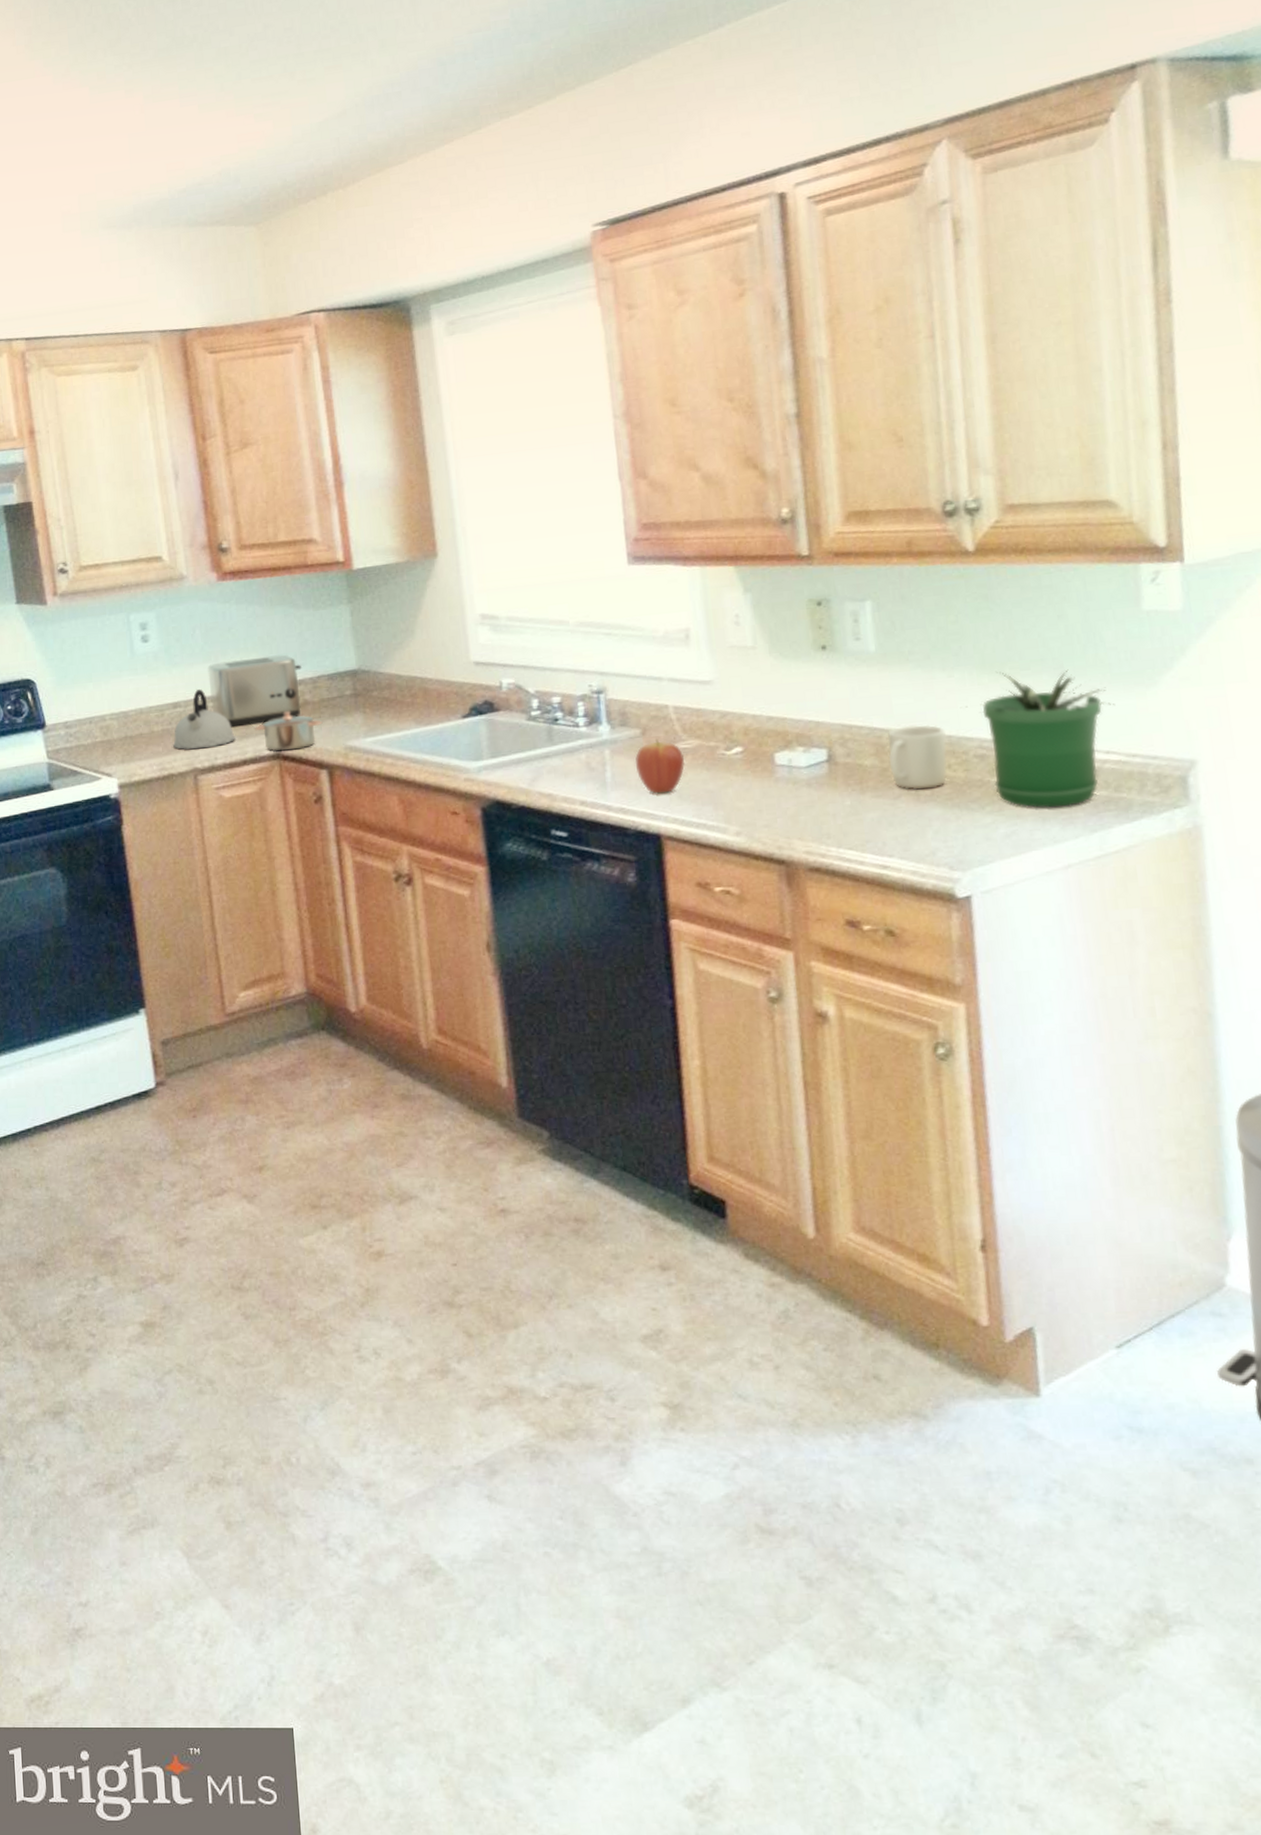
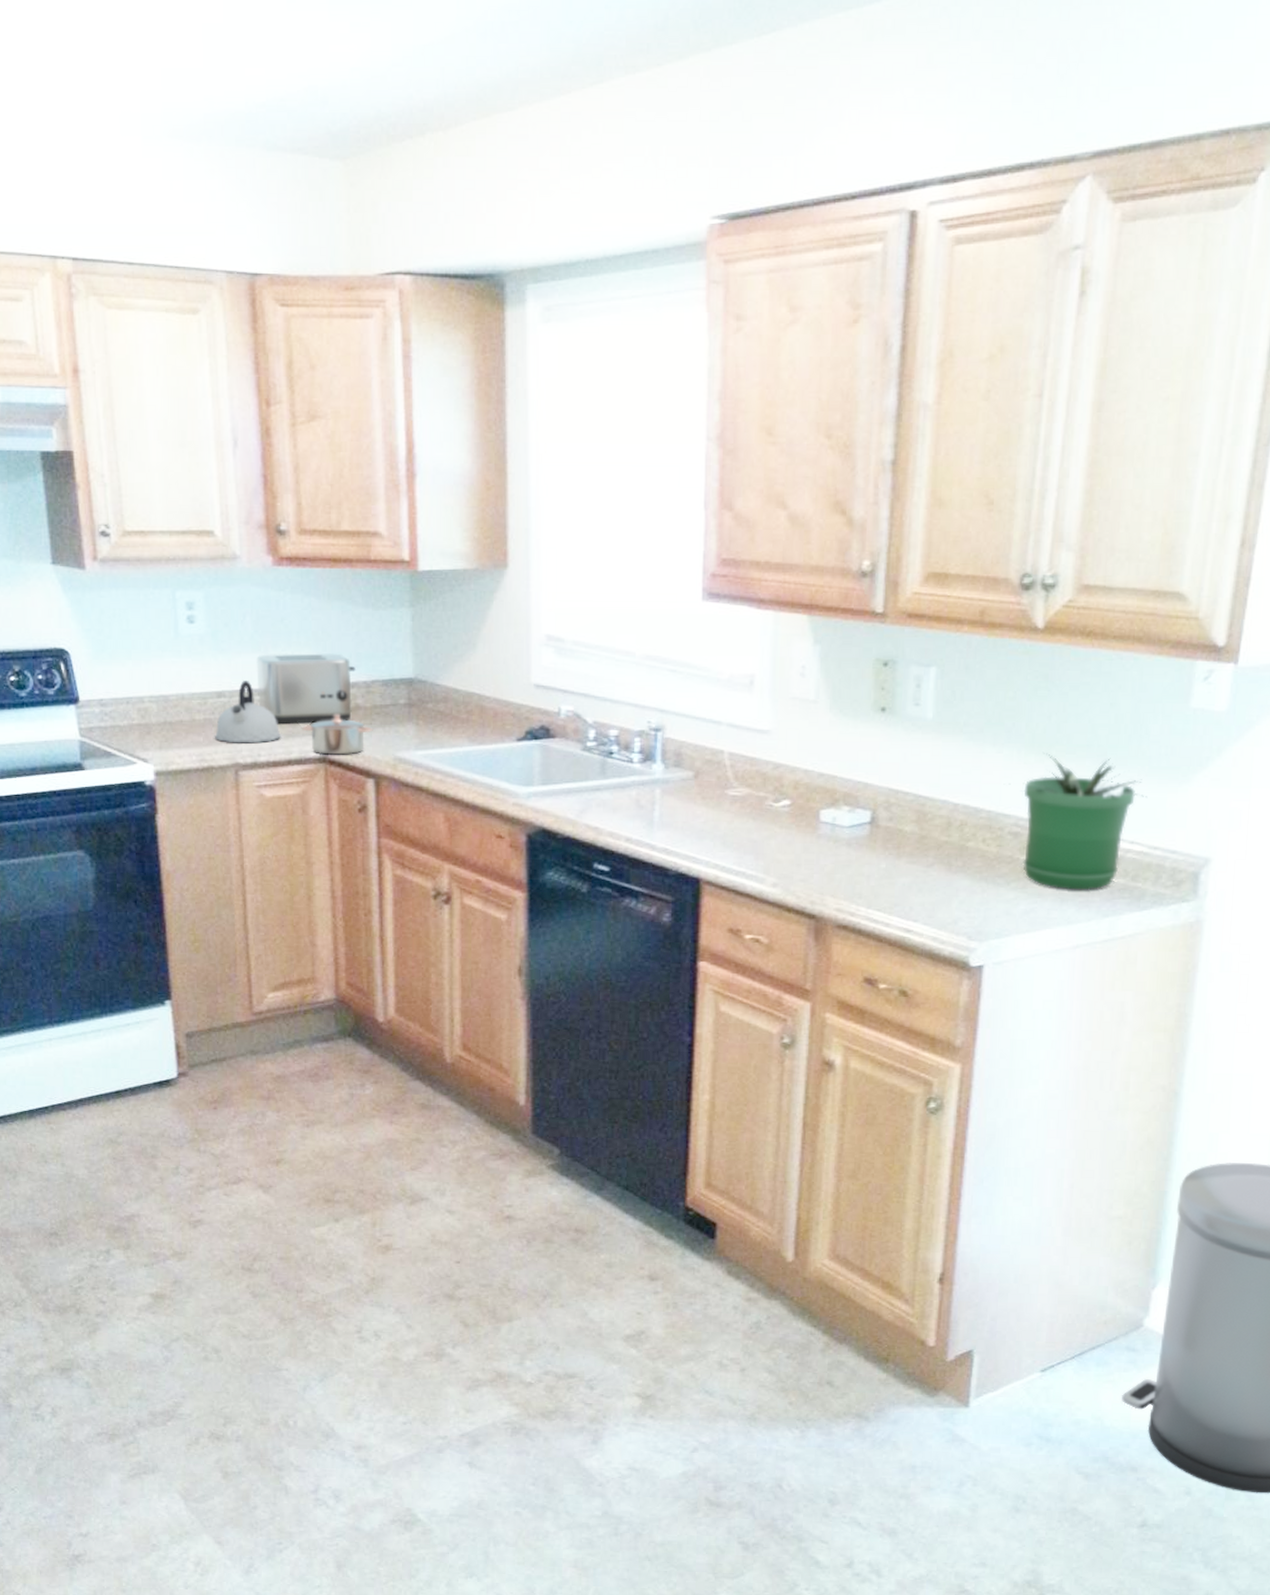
fruit: present [635,739,685,794] -> none [684,783,732,838]
mug: present [887,724,948,789] -> none [928,797,986,860]

